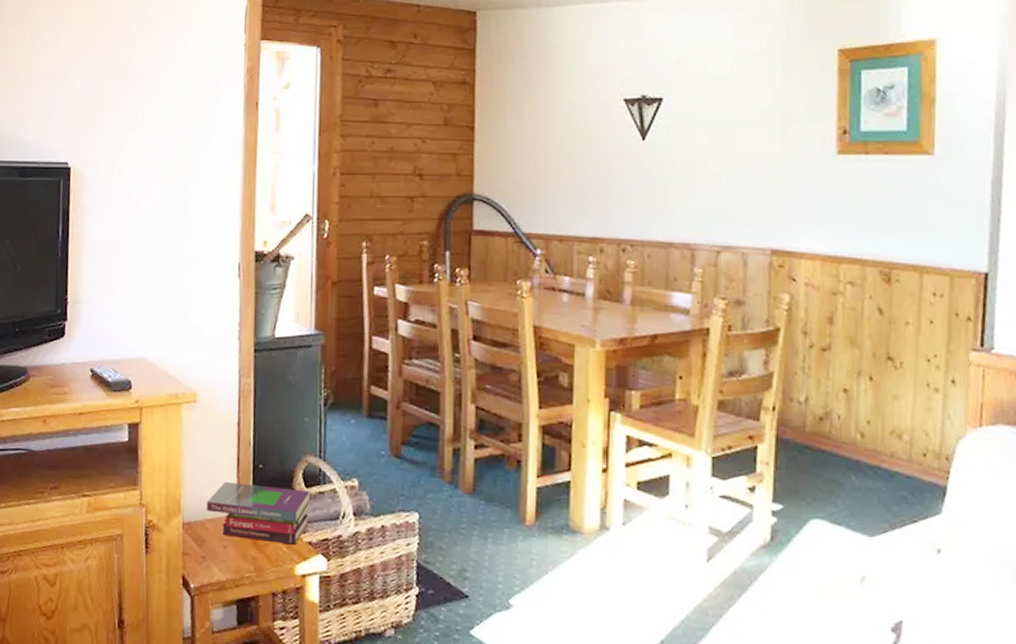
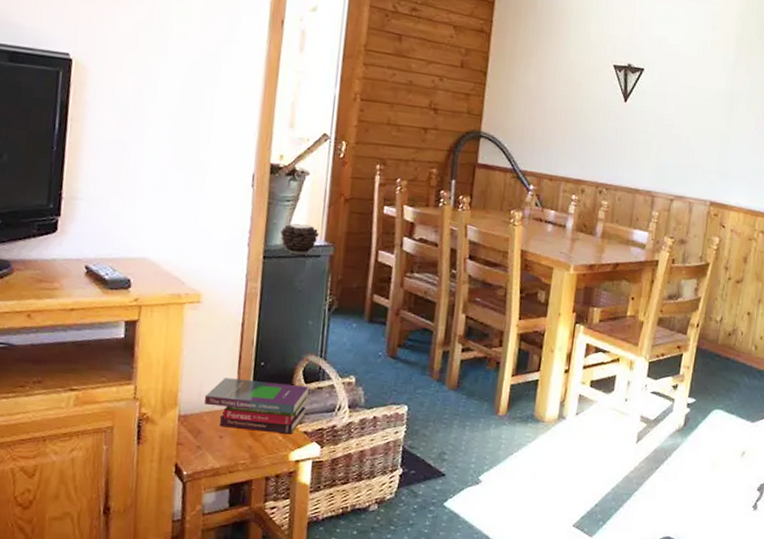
candle: none [270,309,308,347] -> present [281,220,319,255]

